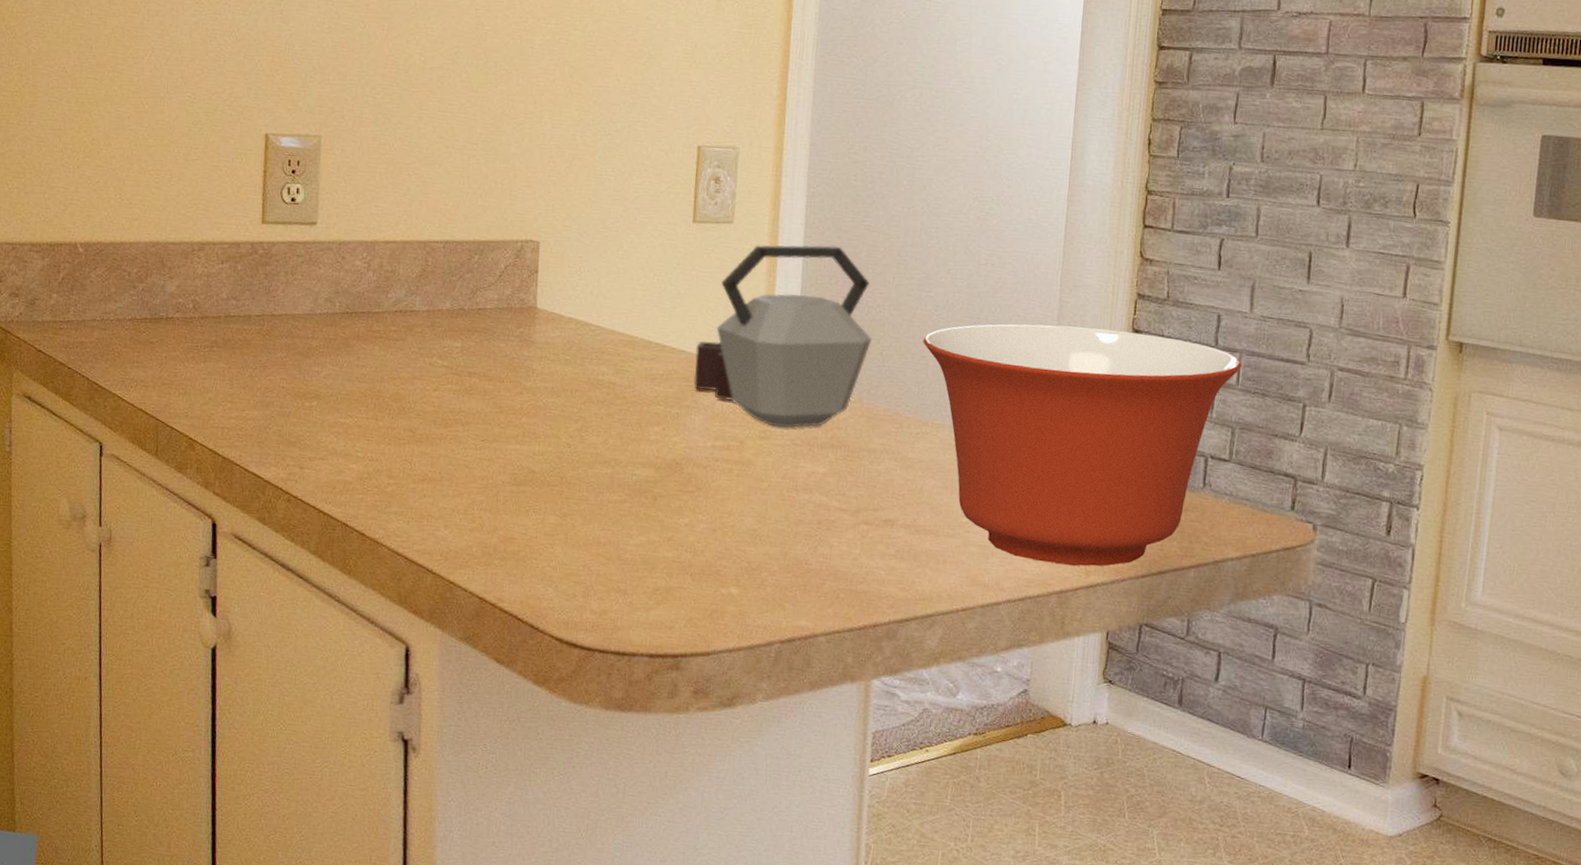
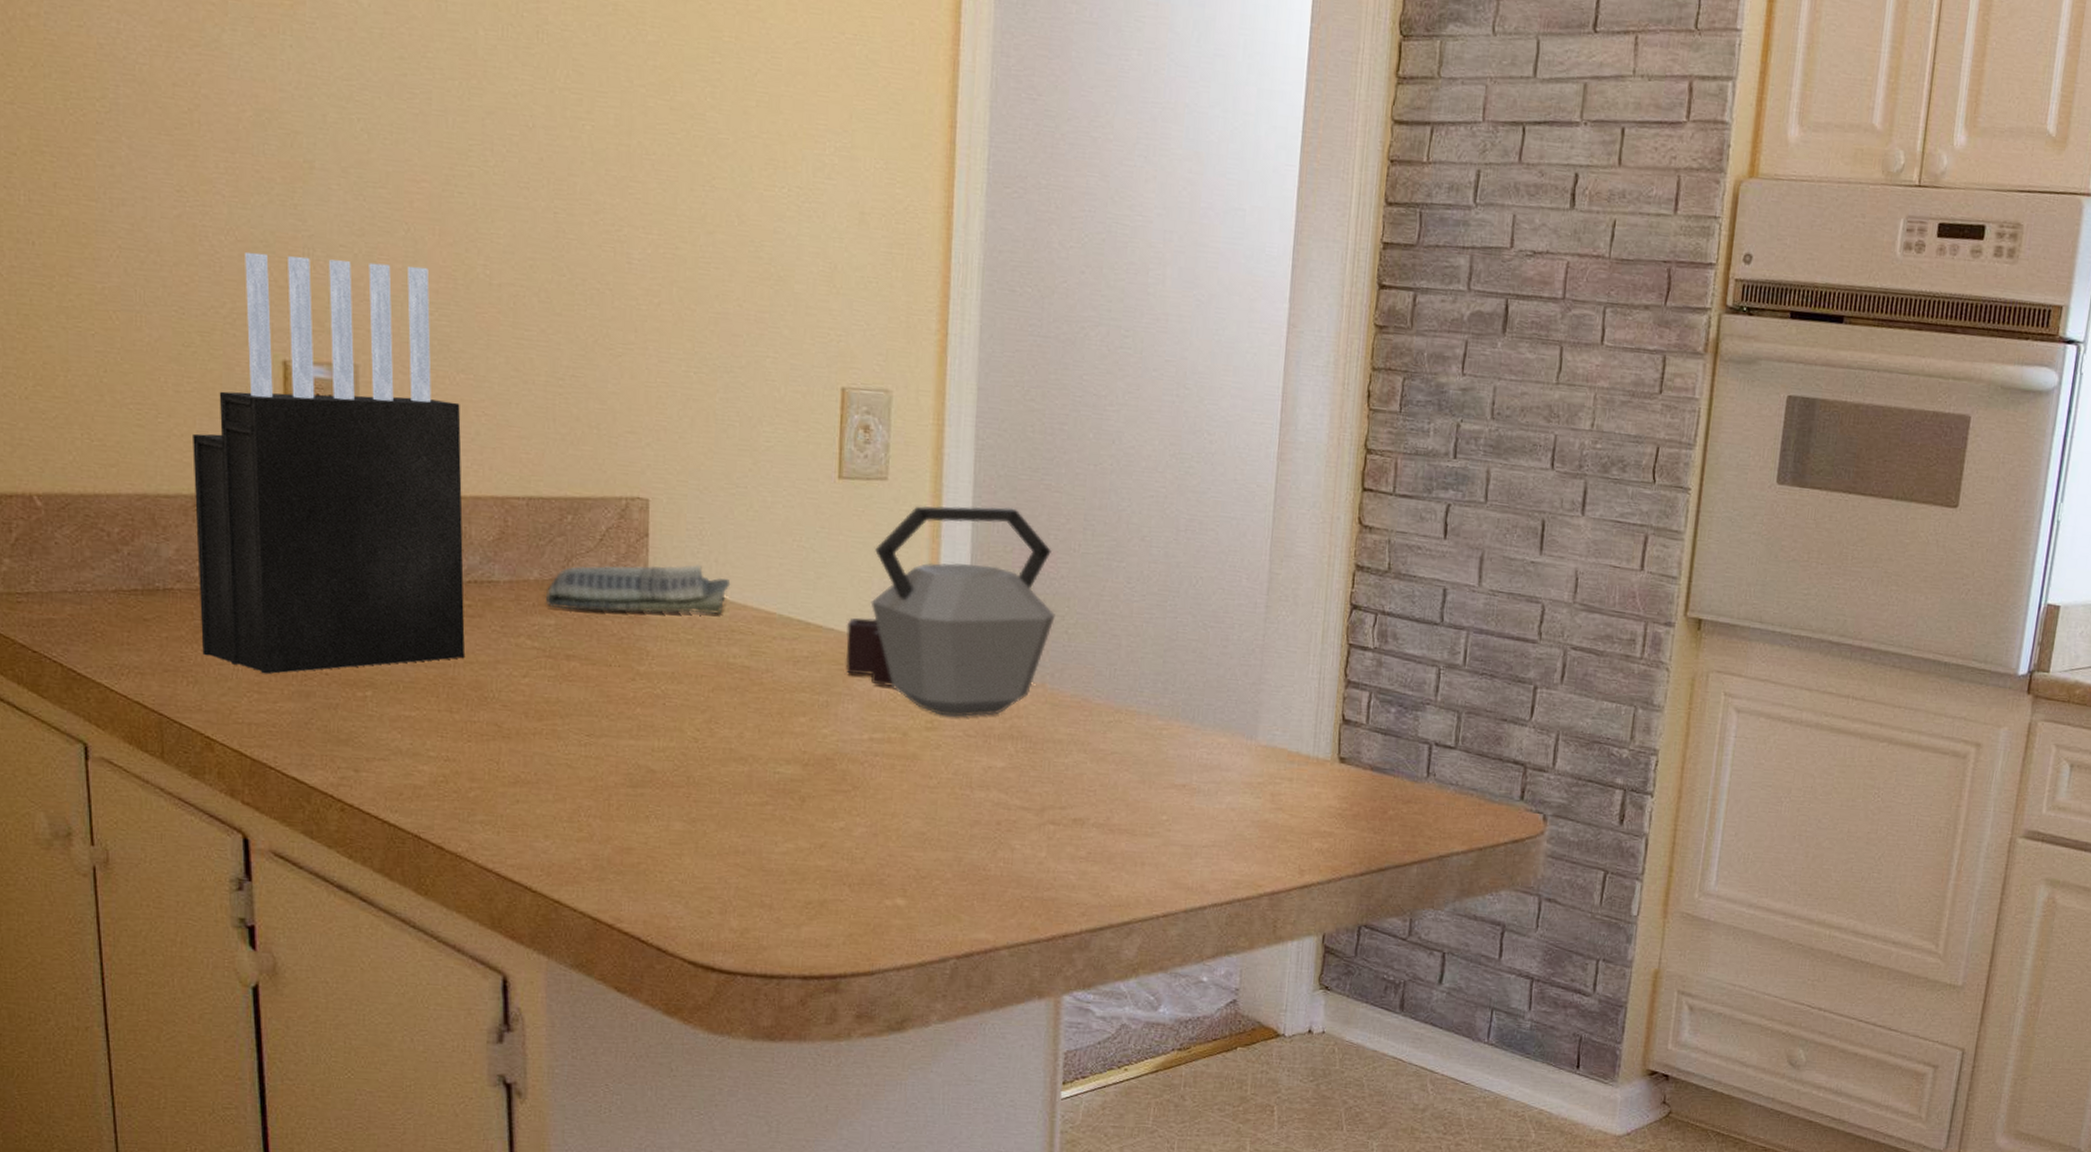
knife block: none [191,48,396,387] -> present [193,252,465,674]
dish towel: none [455,295,602,338] -> present [546,564,731,614]
mixing bowl: present [923,324,1242,566] -> none [1114,598,1470,865]

